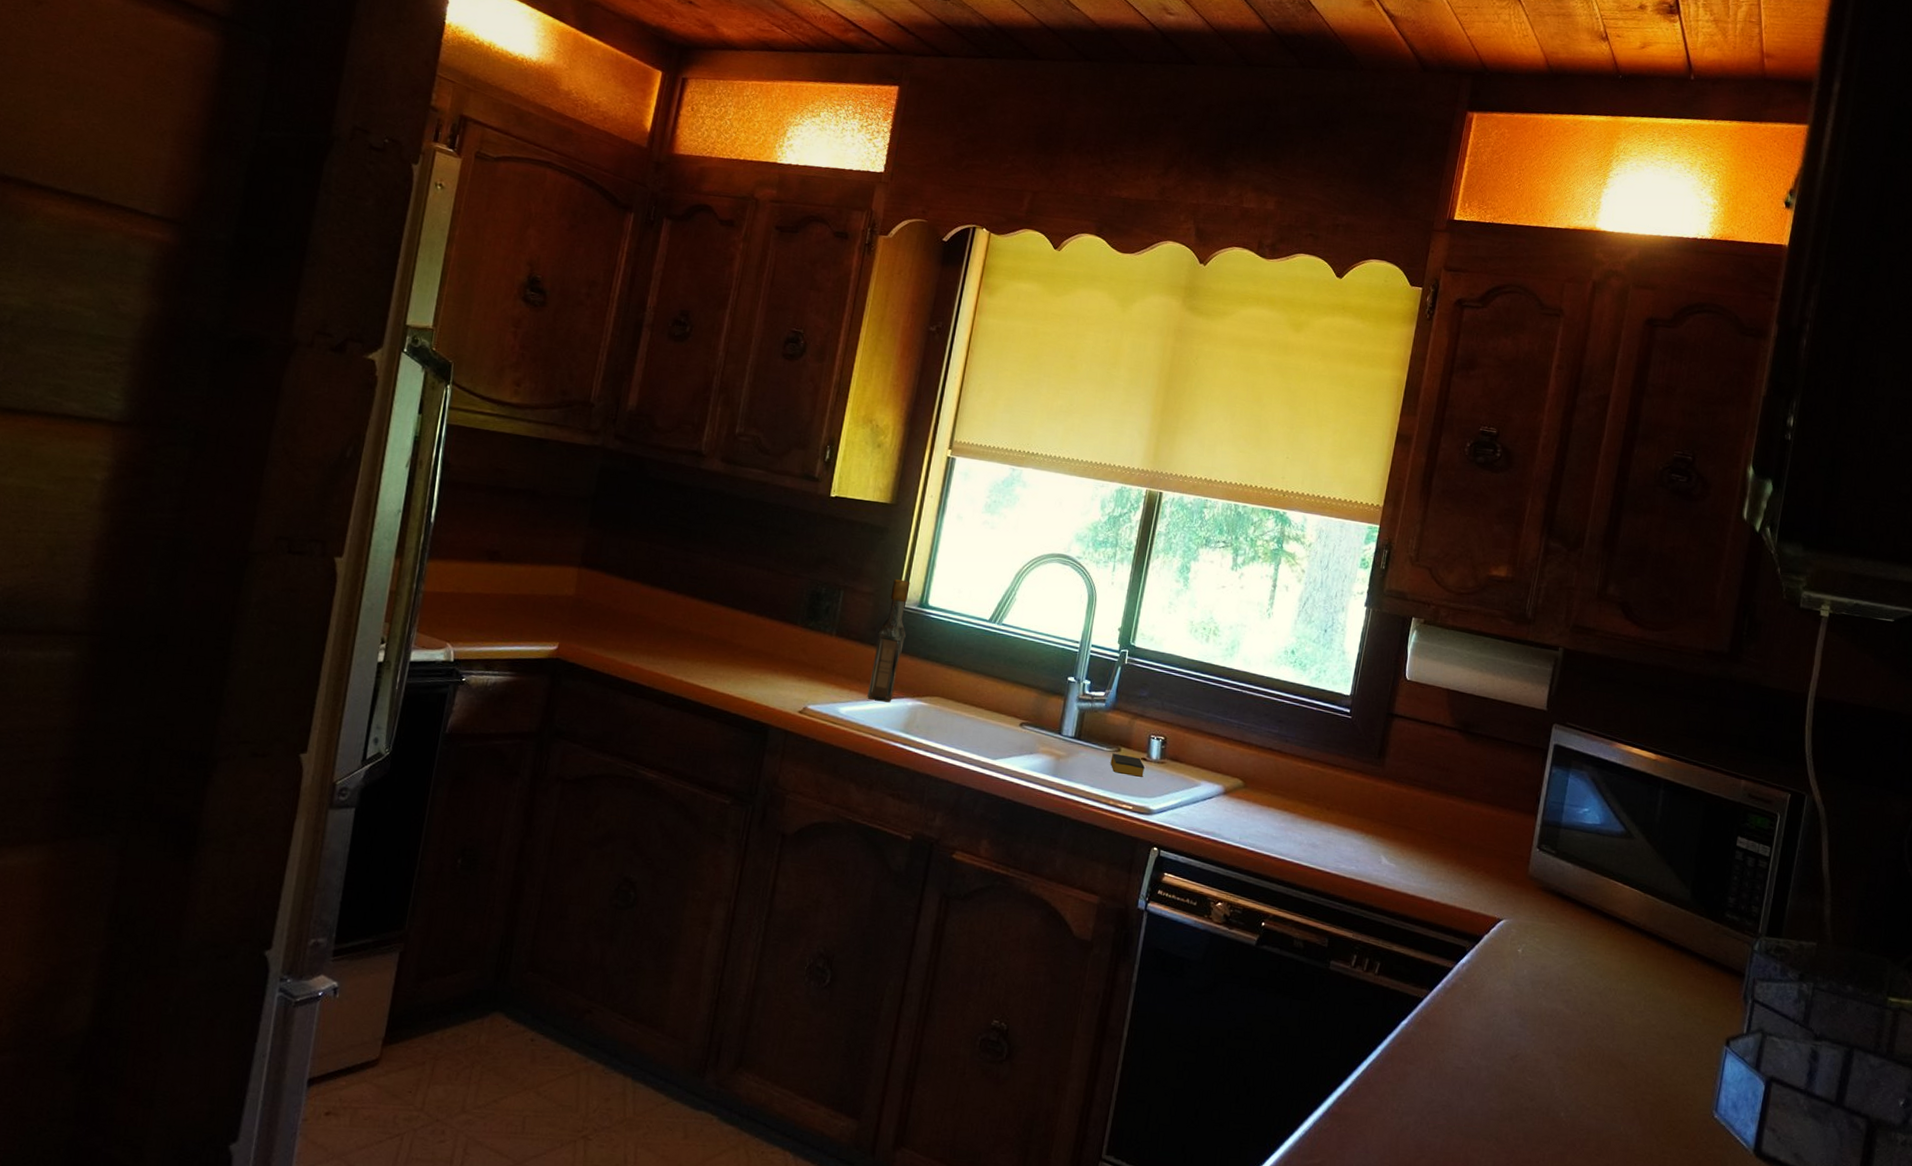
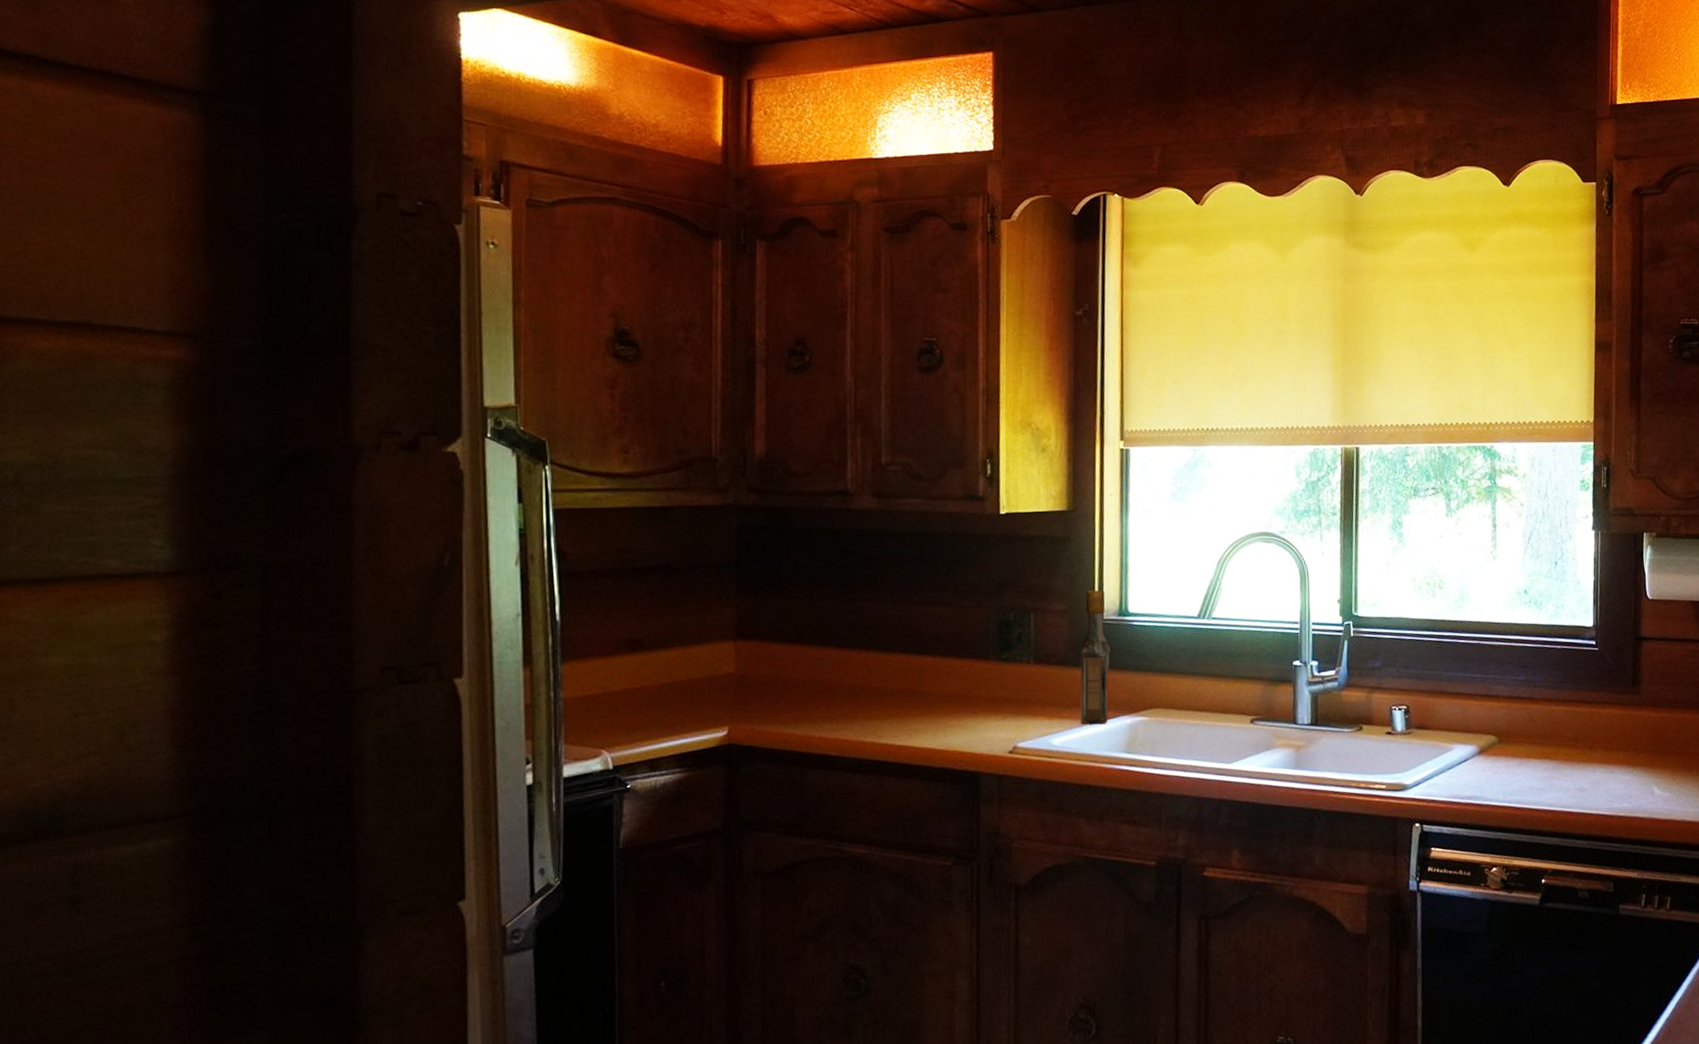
sponge: present [1110,753,1145,777] -> none [1353,732,1391,753]

